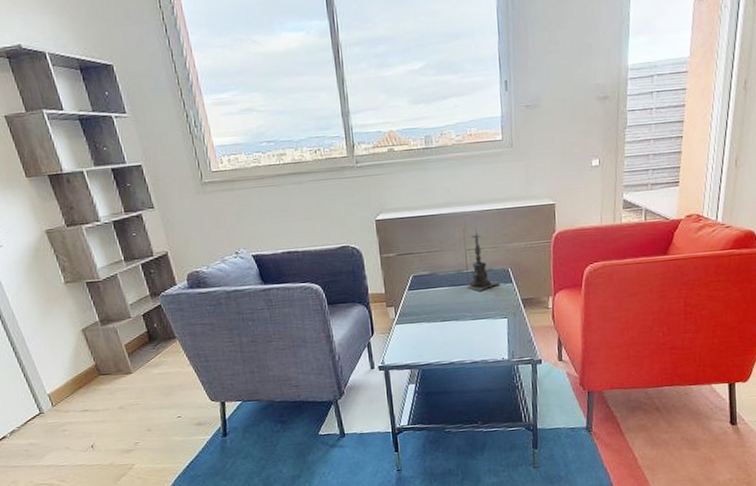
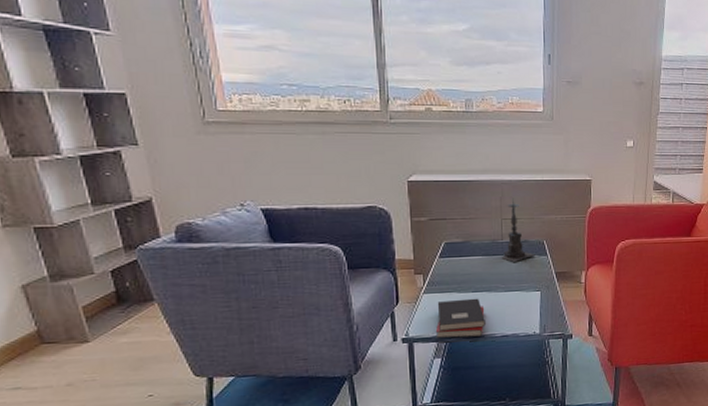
hardback book: none [408,327,455,366] -> present [435,298,485,339]

